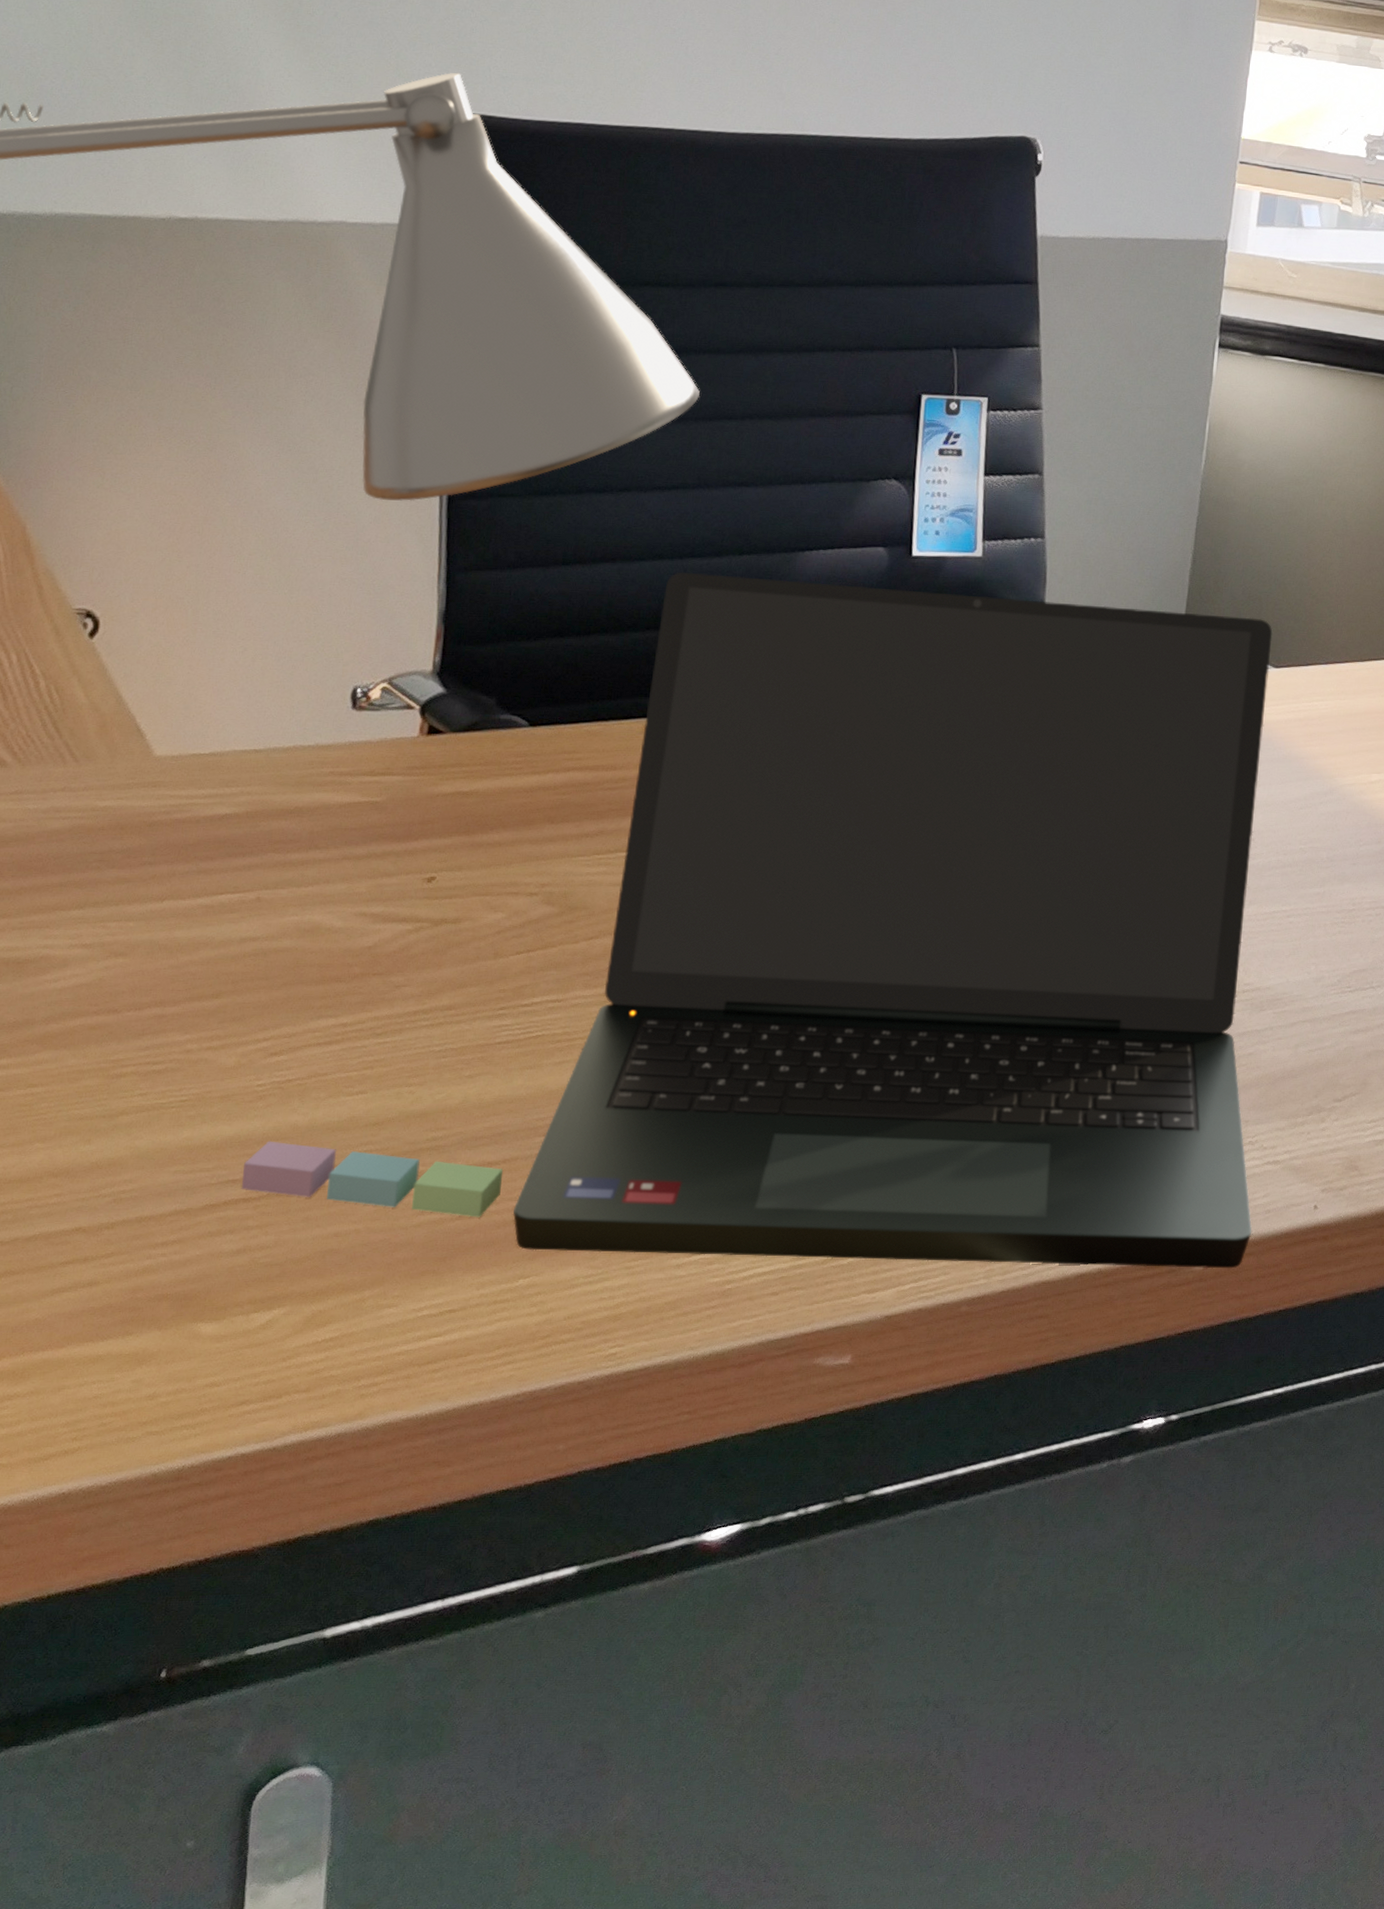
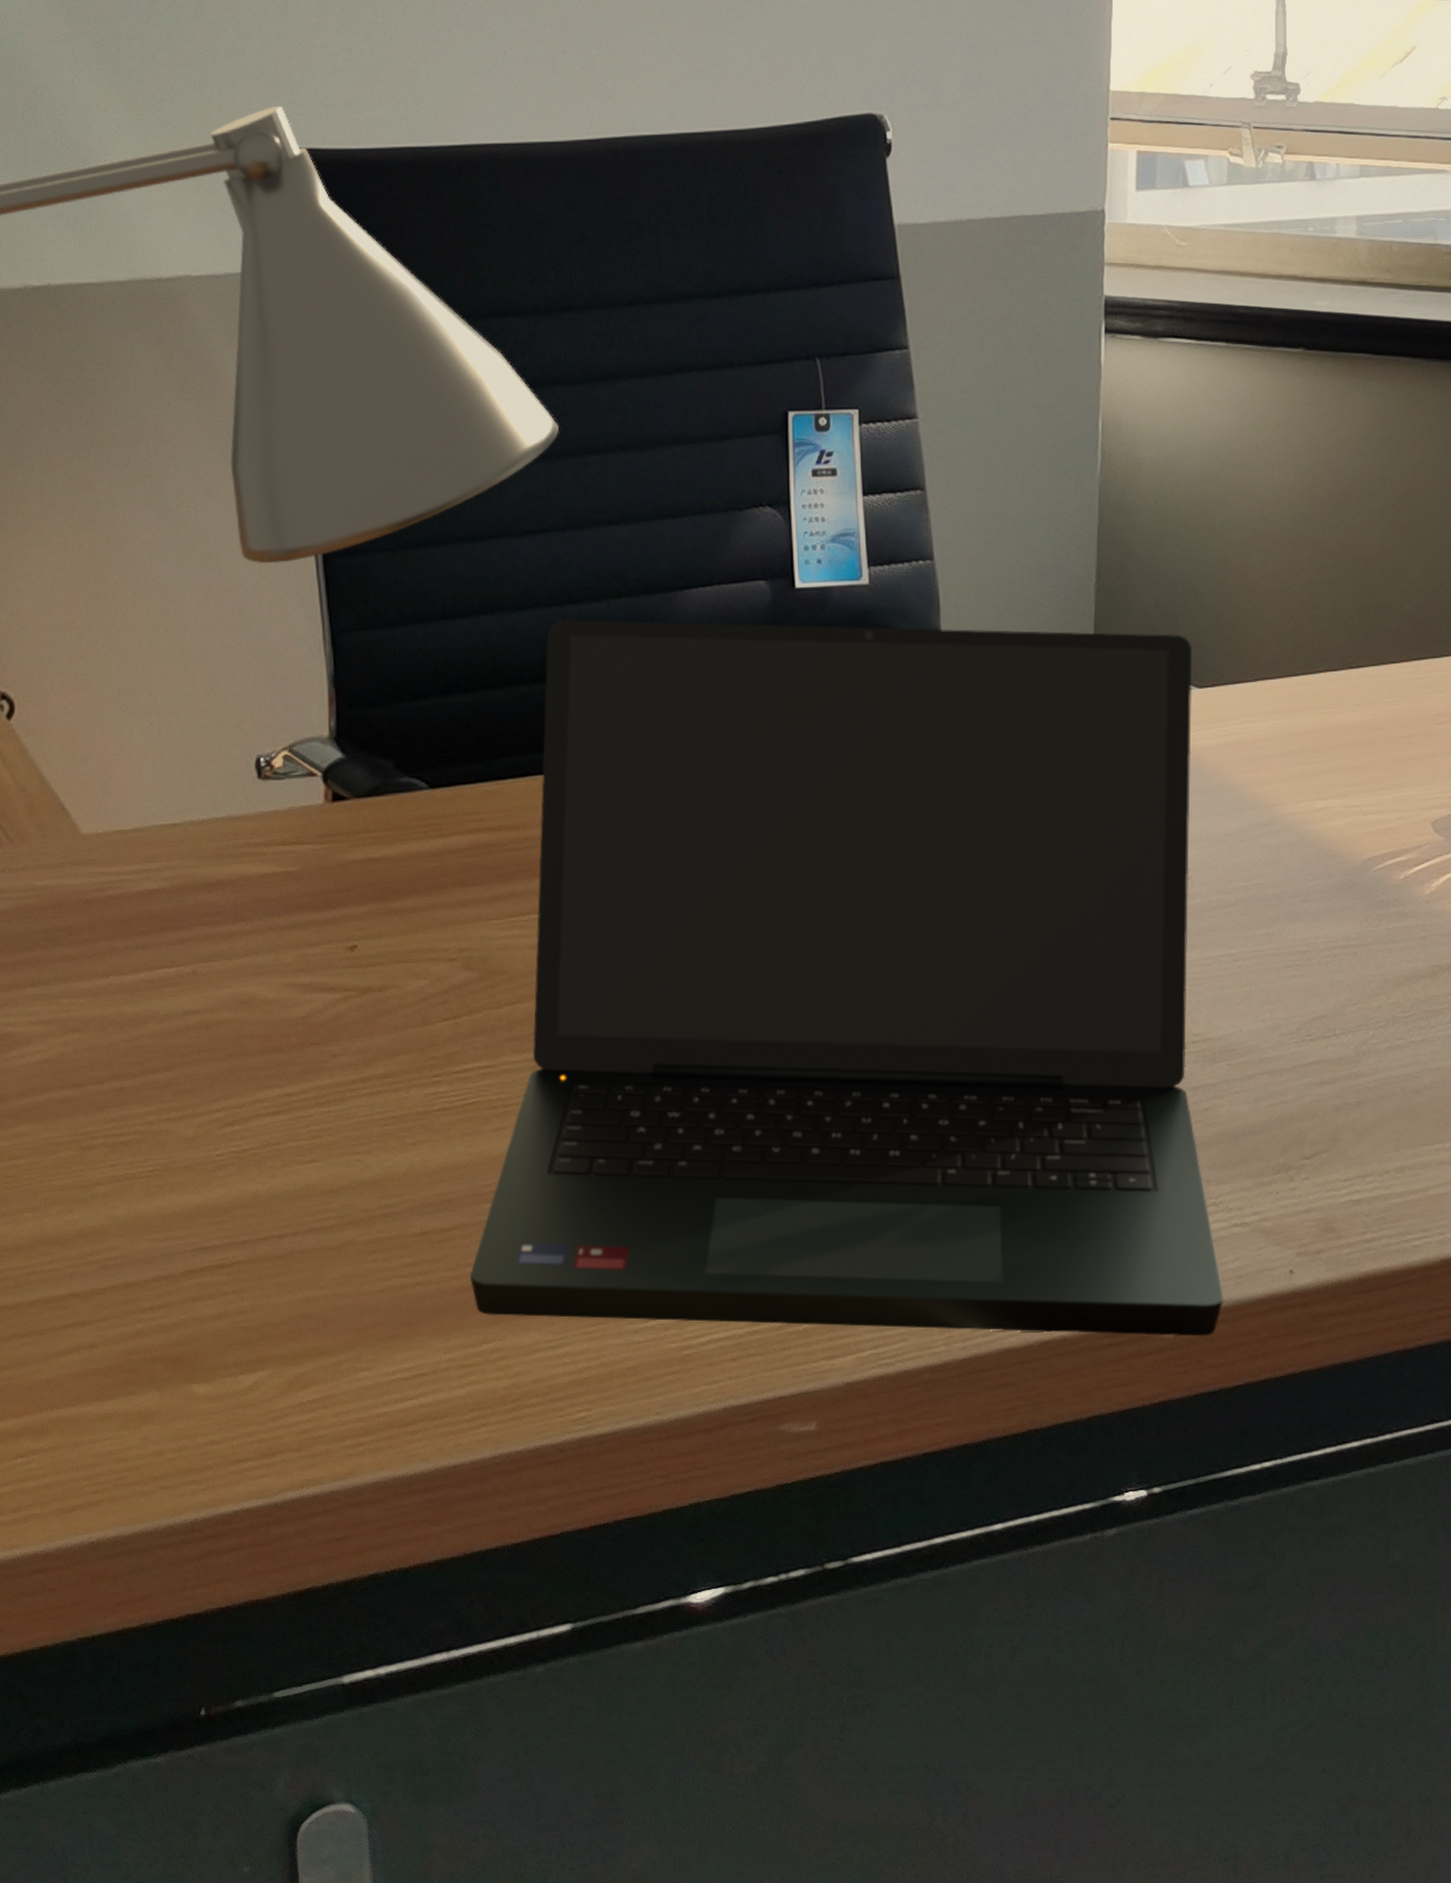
sticky notes: present [241,1141,504,1218] -> none [213,1209,456,1283]

